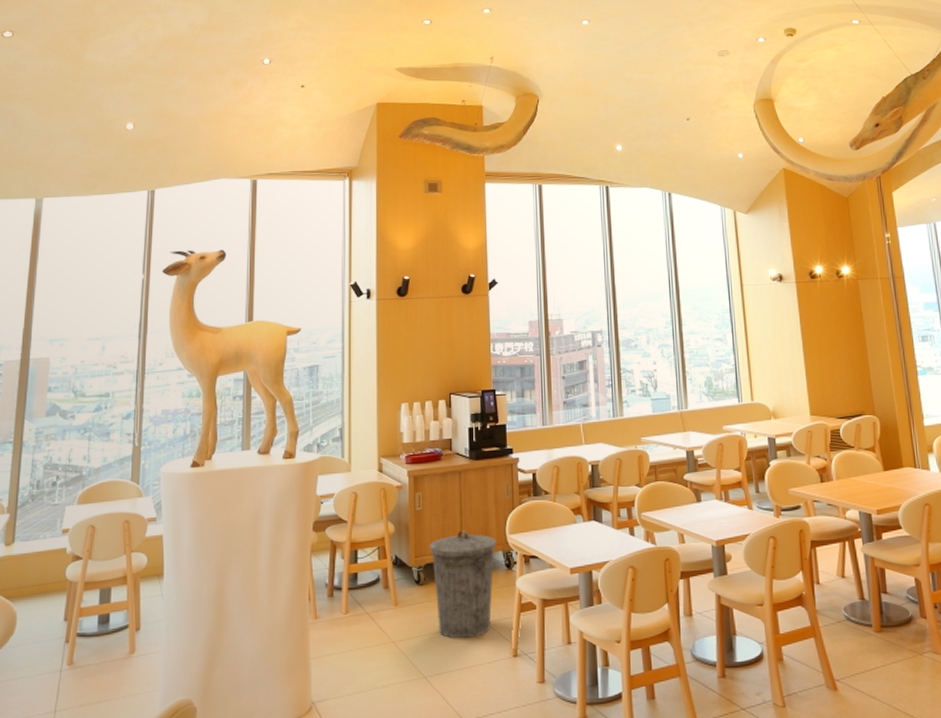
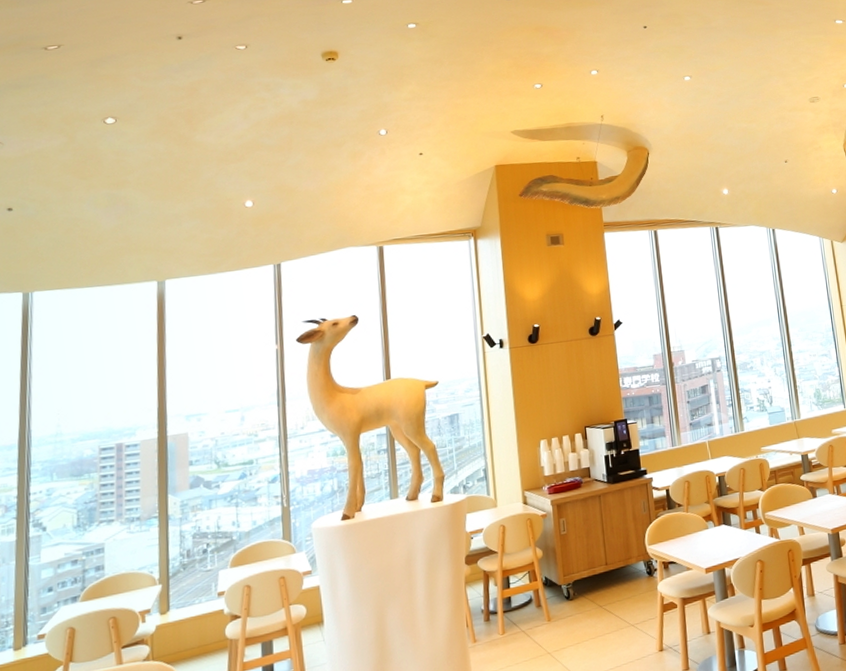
trash can: present [430,530,497,639] -> none [577,547,638,643]

